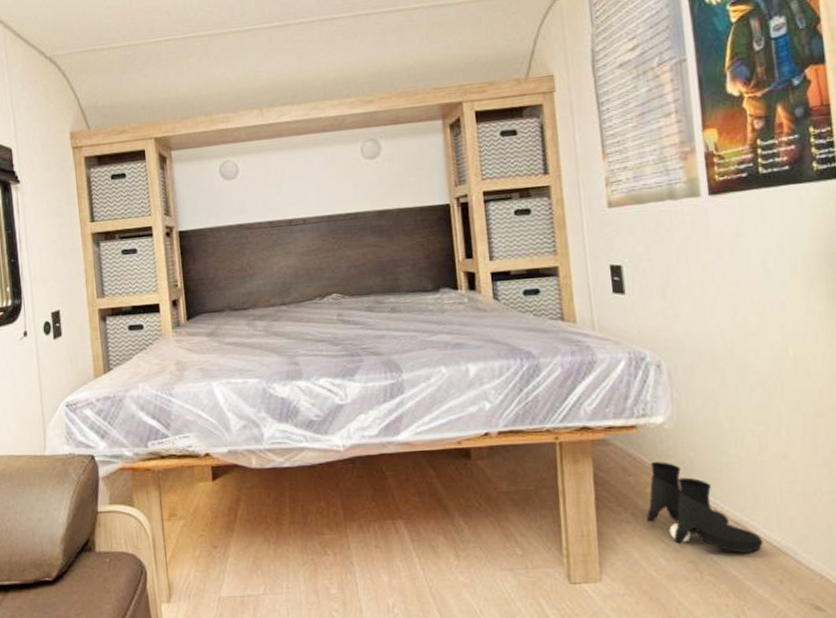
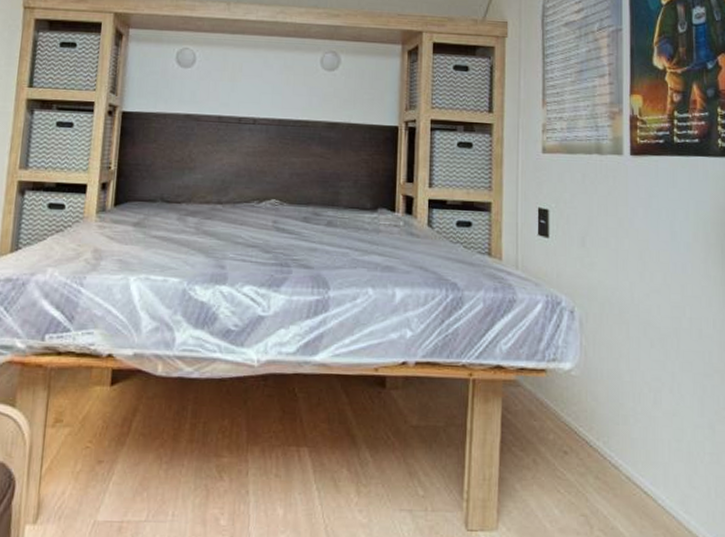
boots: present [646,462,763,552] -> none [546,408,650,509]

